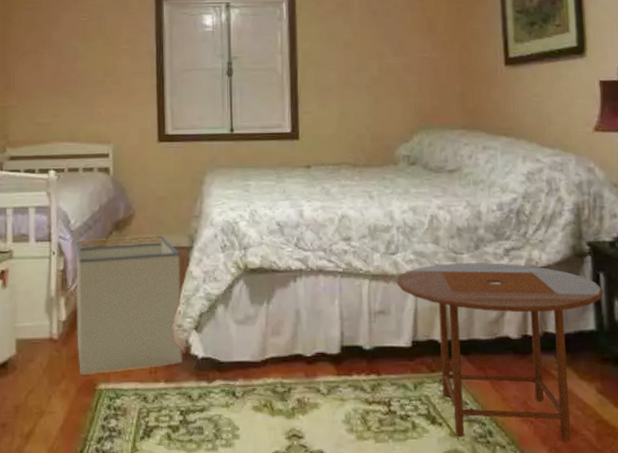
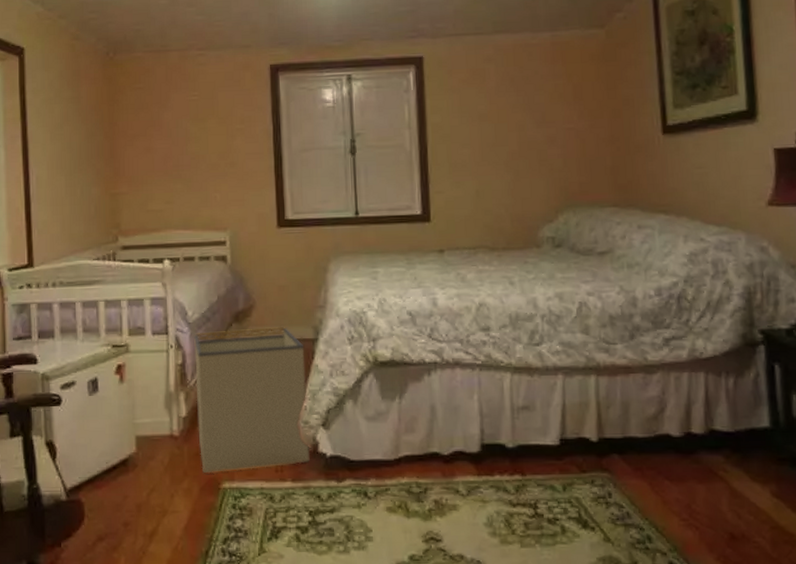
side table: present [397,263,604,443] -> none [542,353,780,550]

